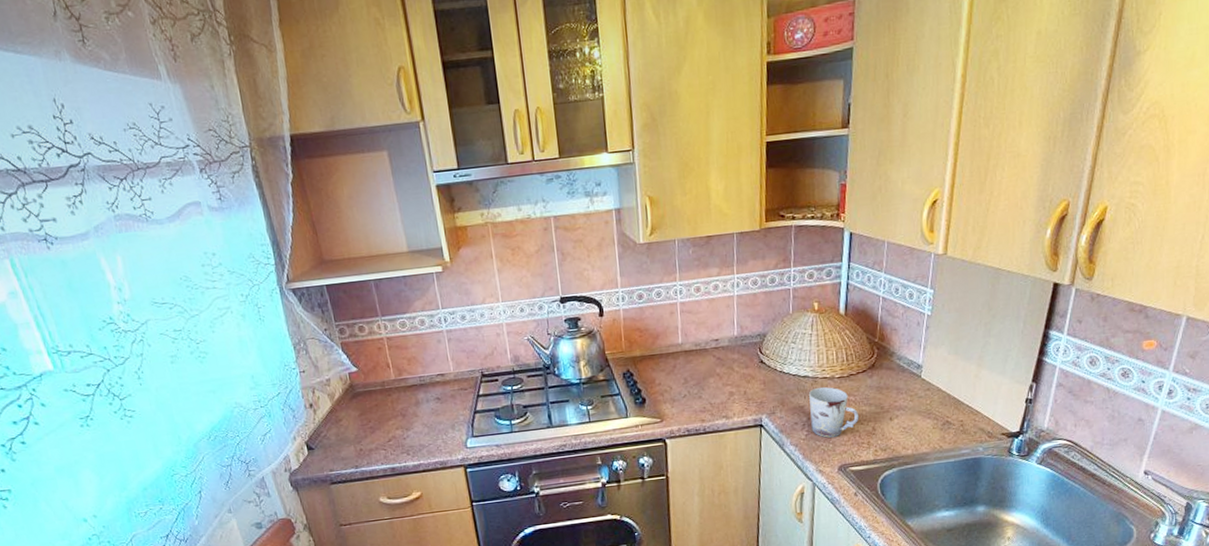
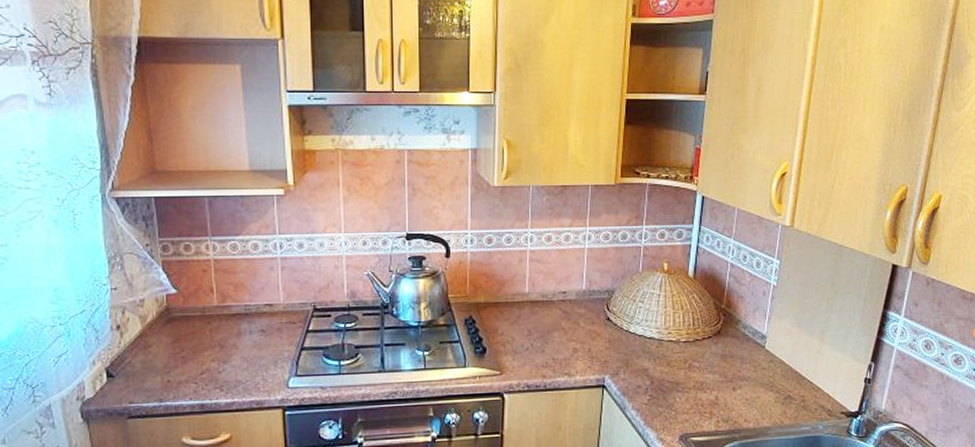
cup: present [809,387,860,438] -> none [654,350,703,404]

